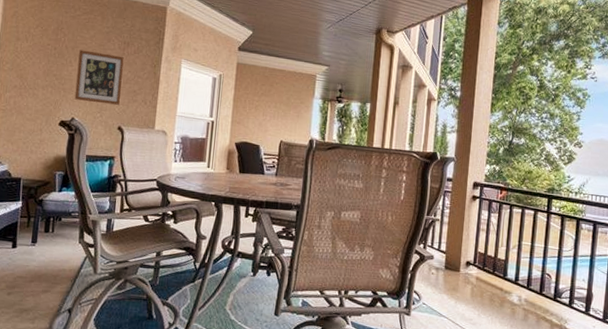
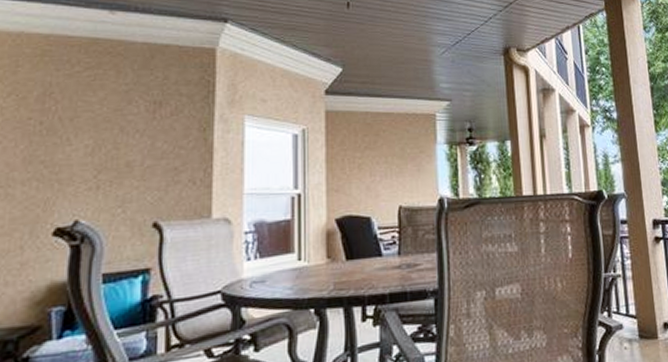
wall art: present [74,50,124,105] -> none [77,120,156,194]

